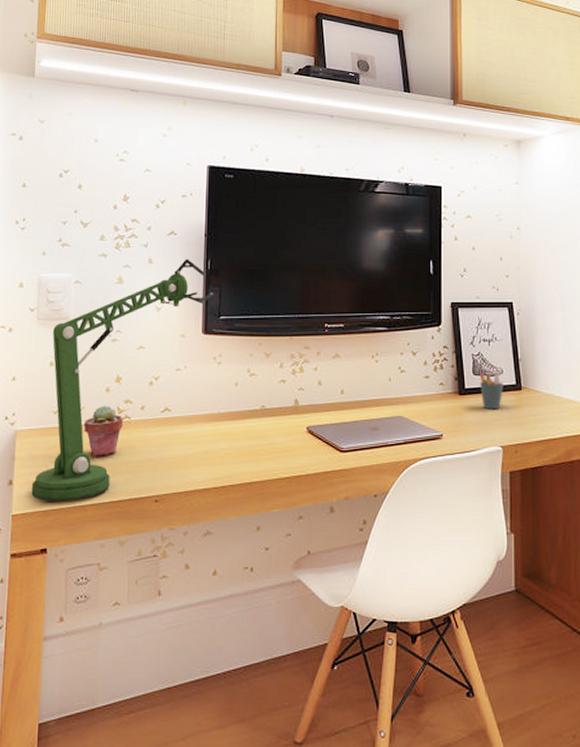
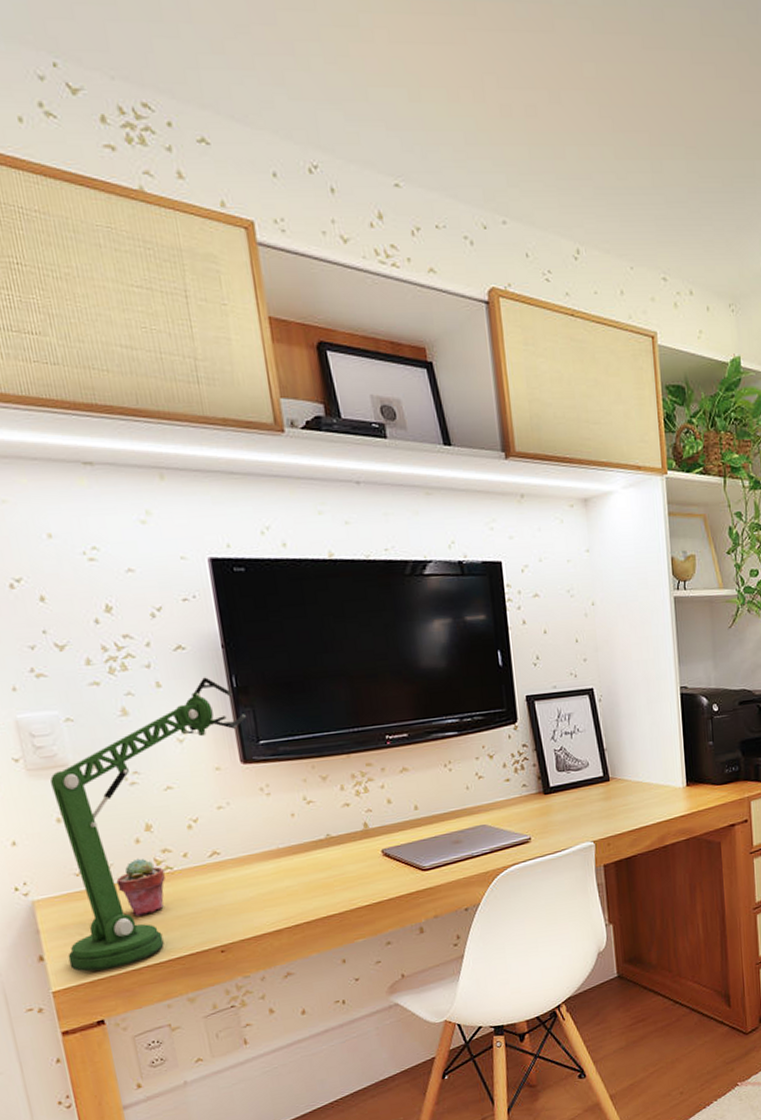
pen holder: present [479,372,503,410] -> none [563,765,591,806]

